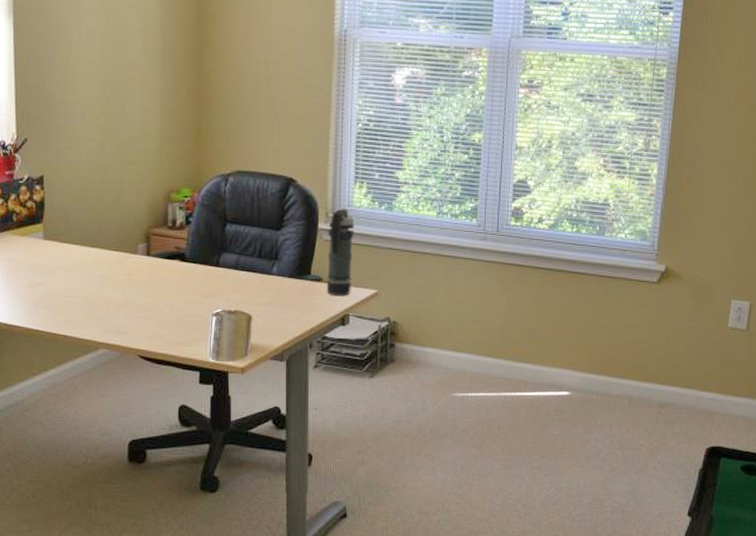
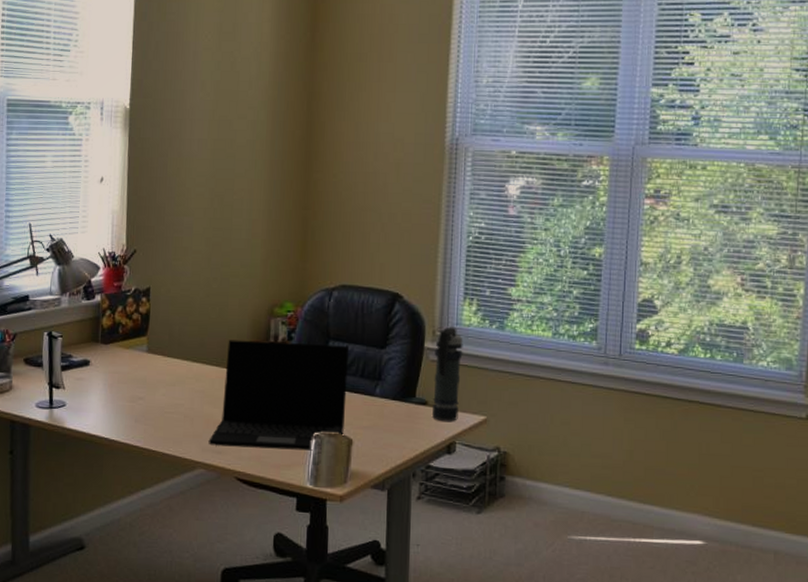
laptop: none [110,225,245,328] -> present [208,340,349,451]

